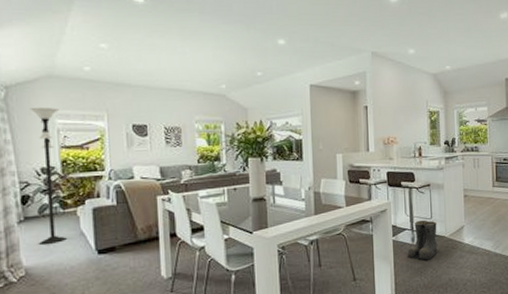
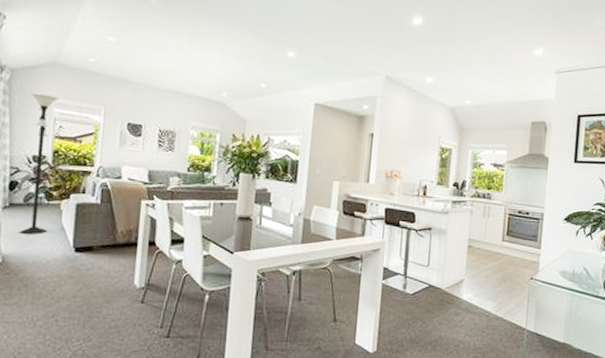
boots: present [407,219,438,260] -> none [396,266,434,312]

